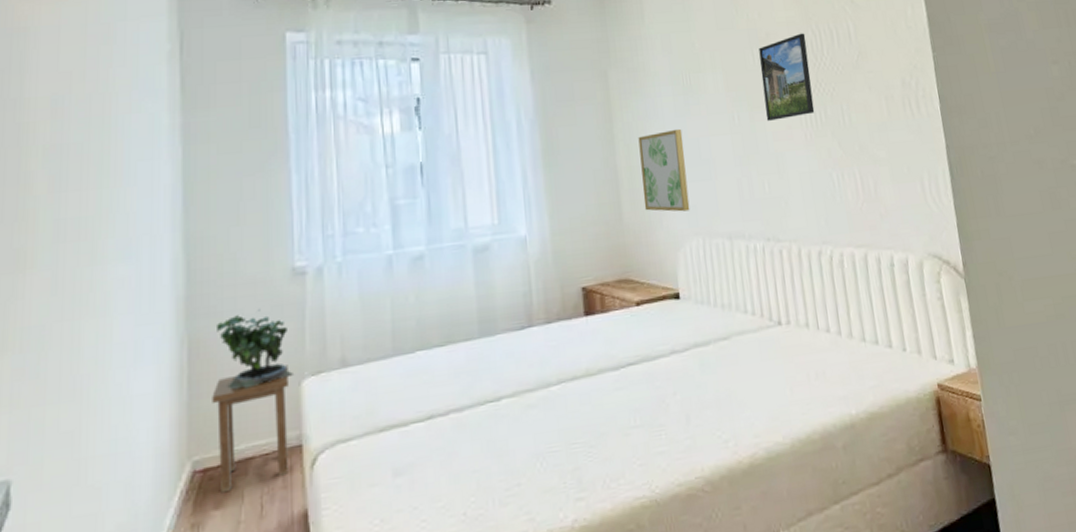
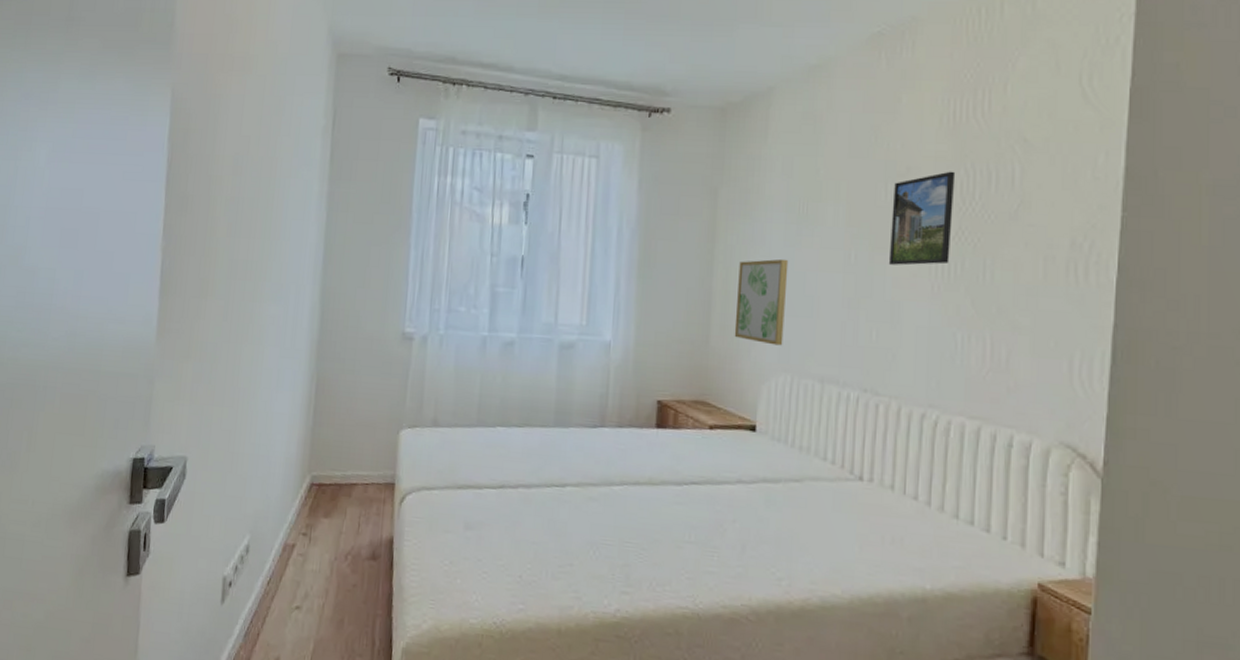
stool: present [212,365,288,494] -> none [330,414,391,507]
potted plant: present [217,308,295,390] -> none [339,362,395,427]

